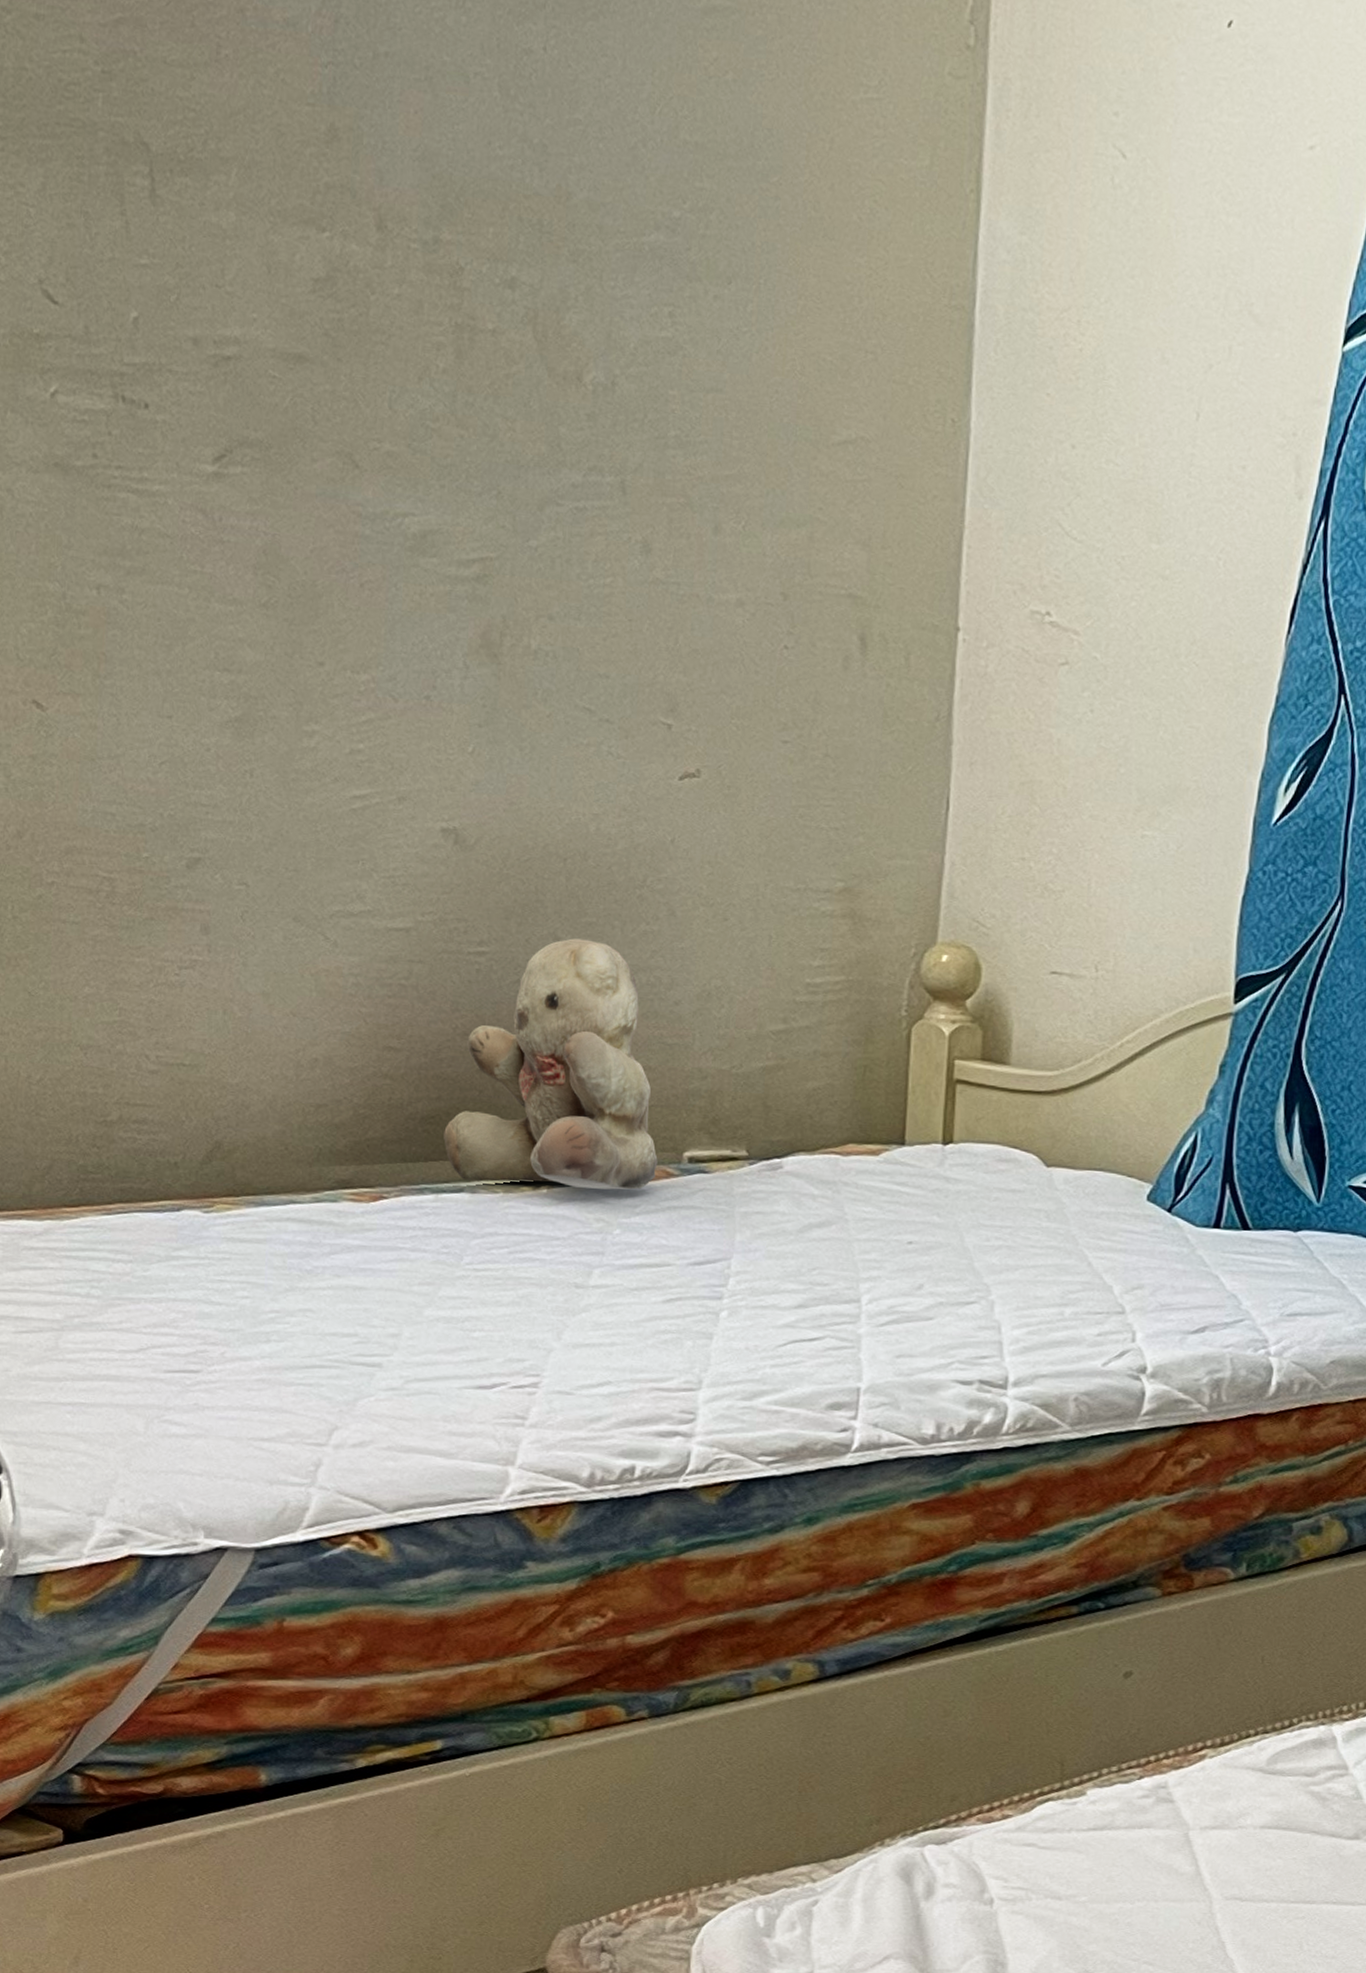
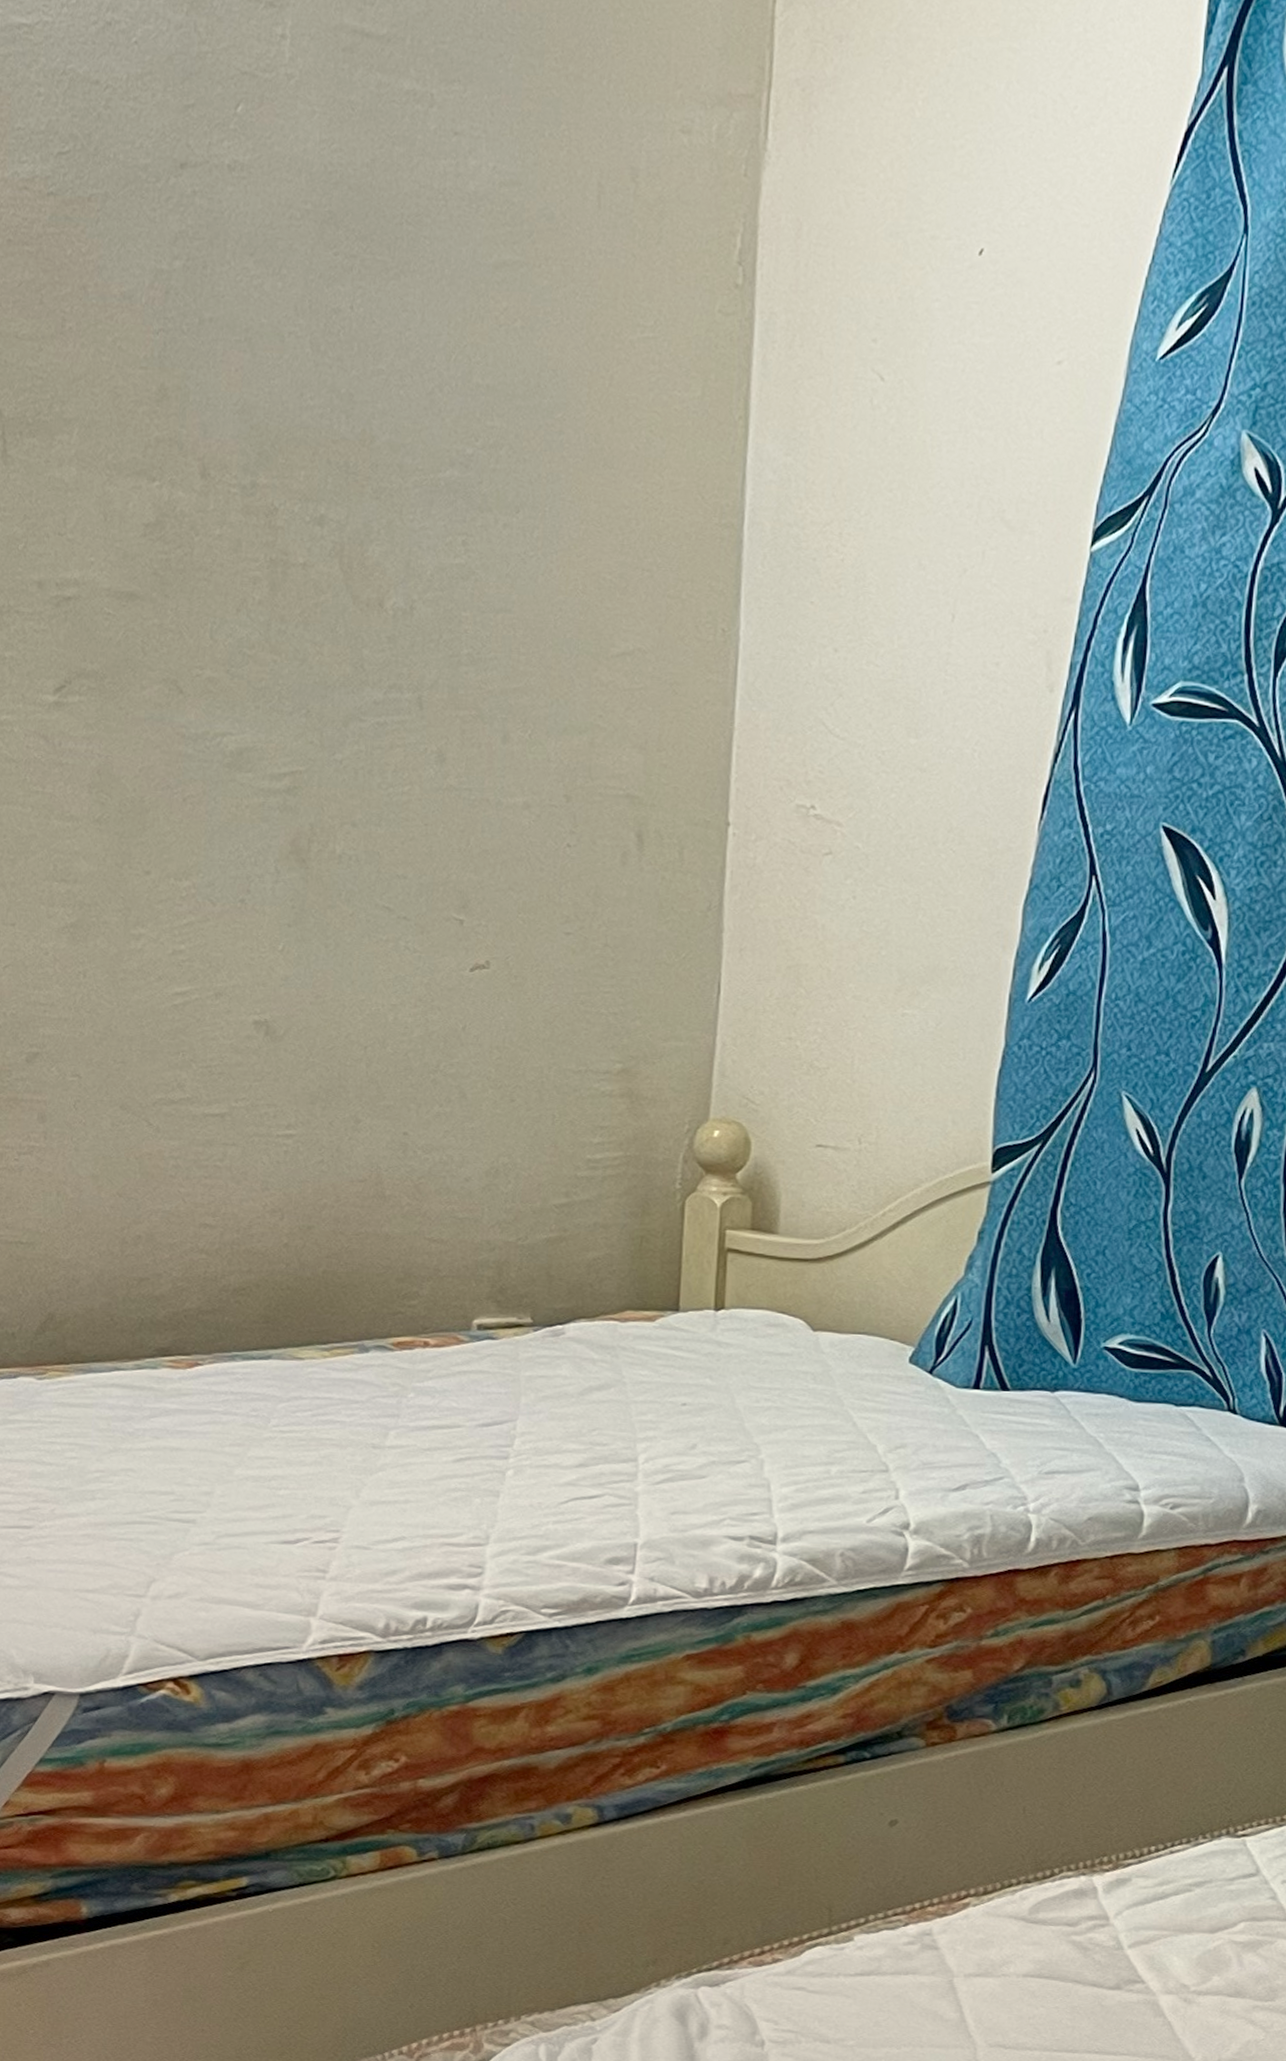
teddy bear: present [444,938,658,1190] -> none [253,1120,449,1356]

